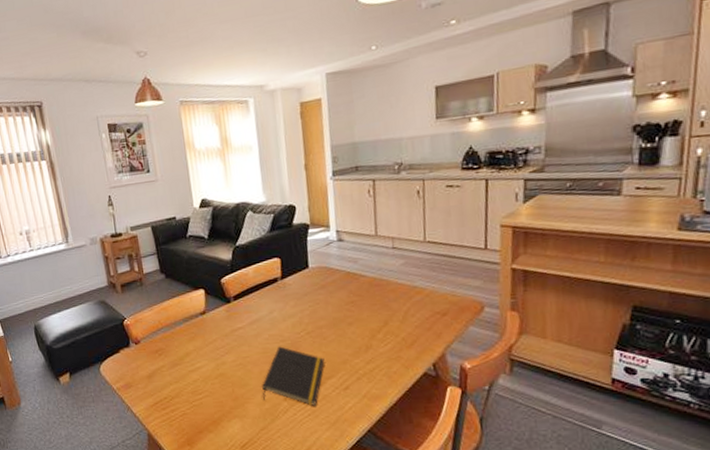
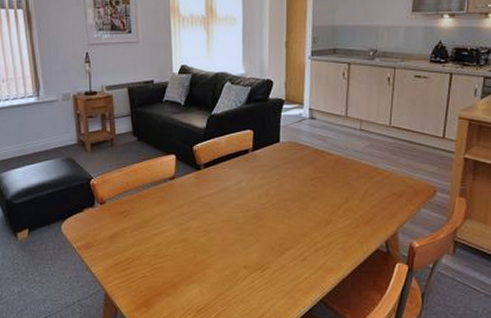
notepad: present [262,346,325,407] -> none [223,216,286,276]

